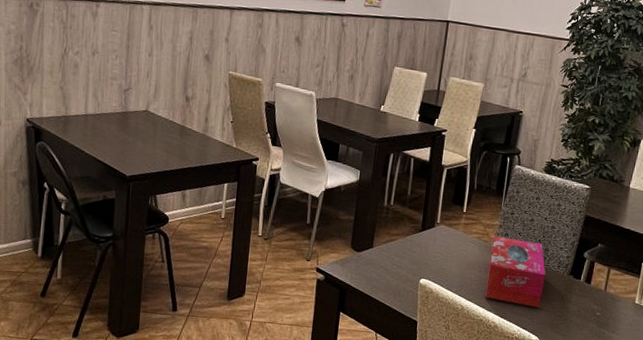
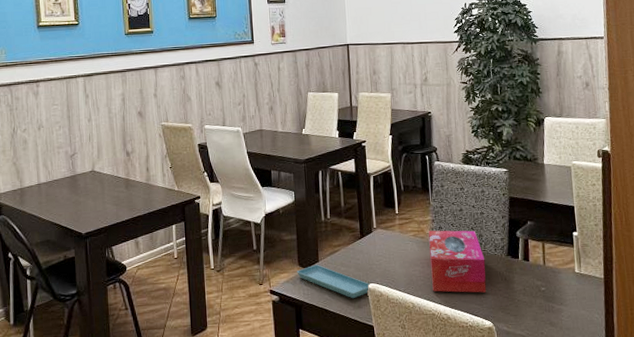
saucer: none [348,249,423,291] -> present [297,264,371,299]

